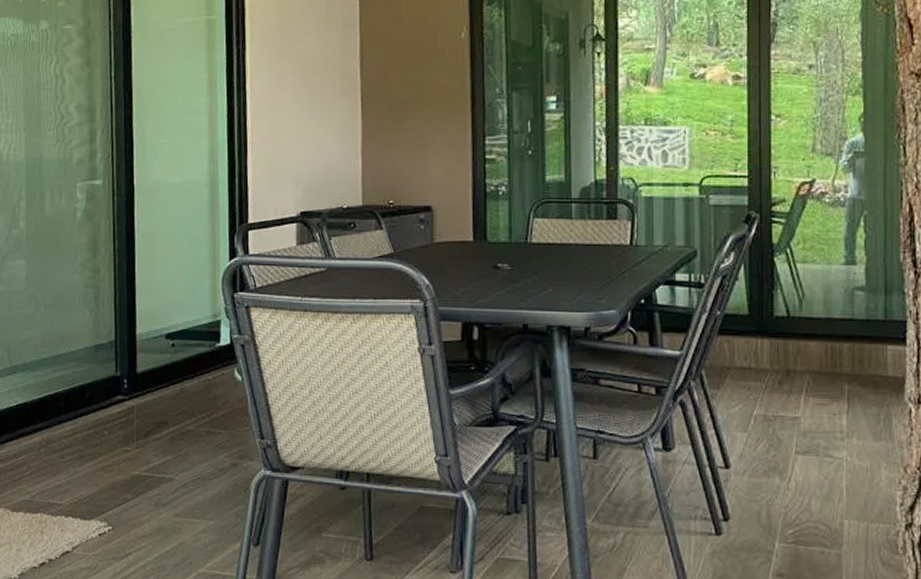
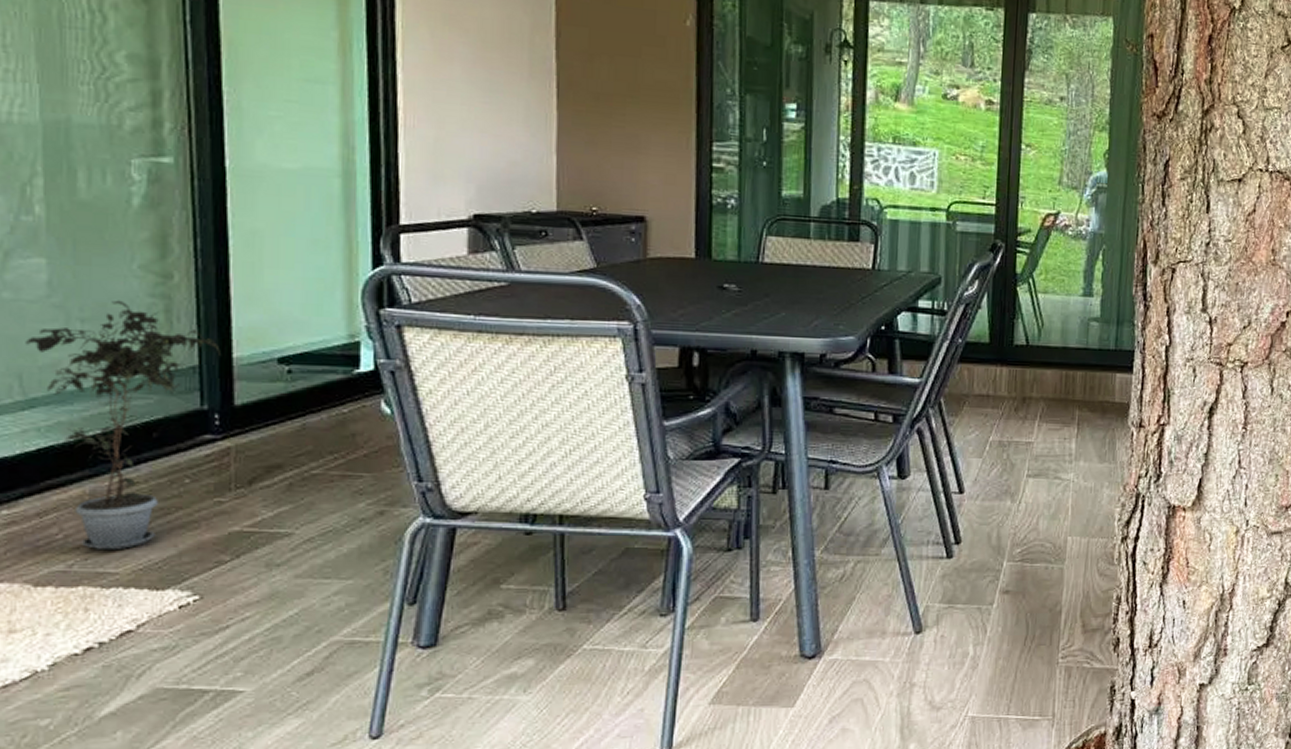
potted plant: none [12,290,129,486] -> present [26,300,221,551]

